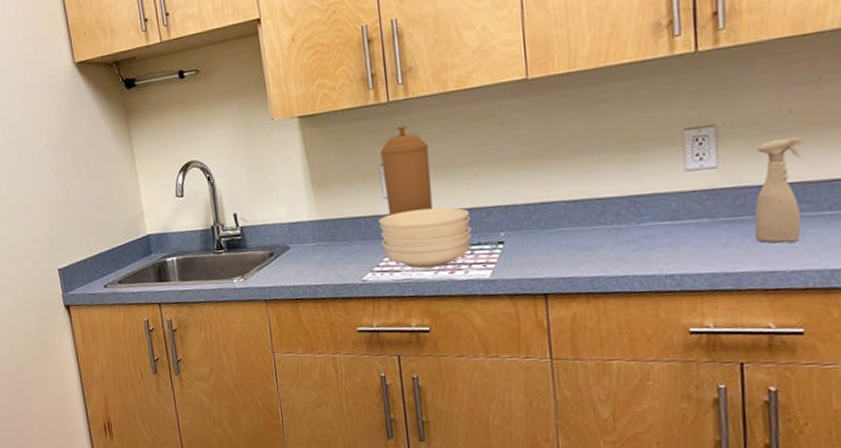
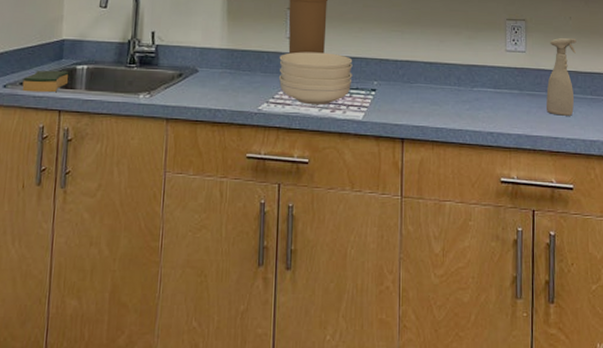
sponge: none [119,265,162,290] -> present [22,70,69,93]

